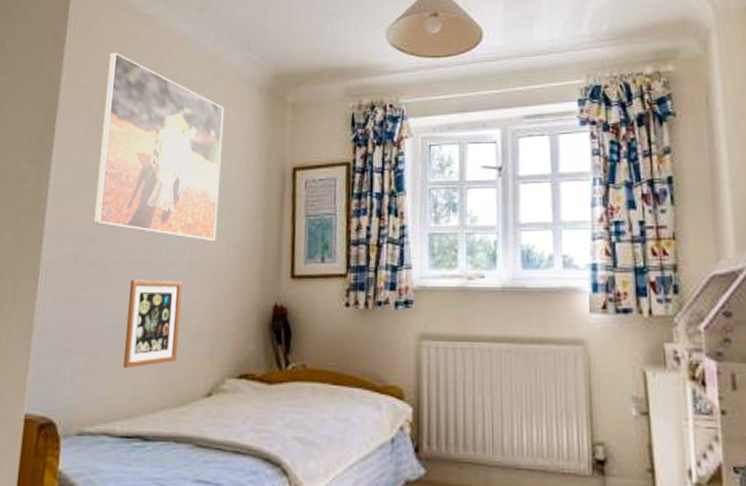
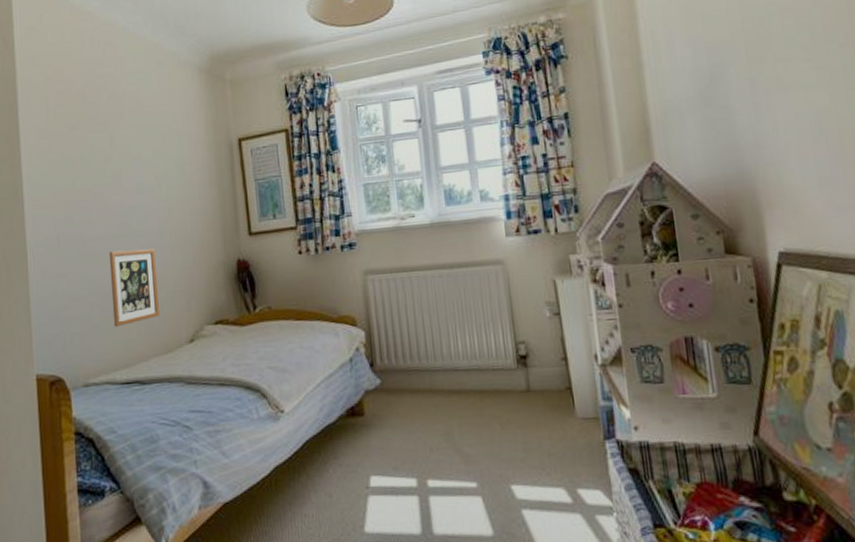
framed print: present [93,51,225,241] -> none [57,49,179,211]

